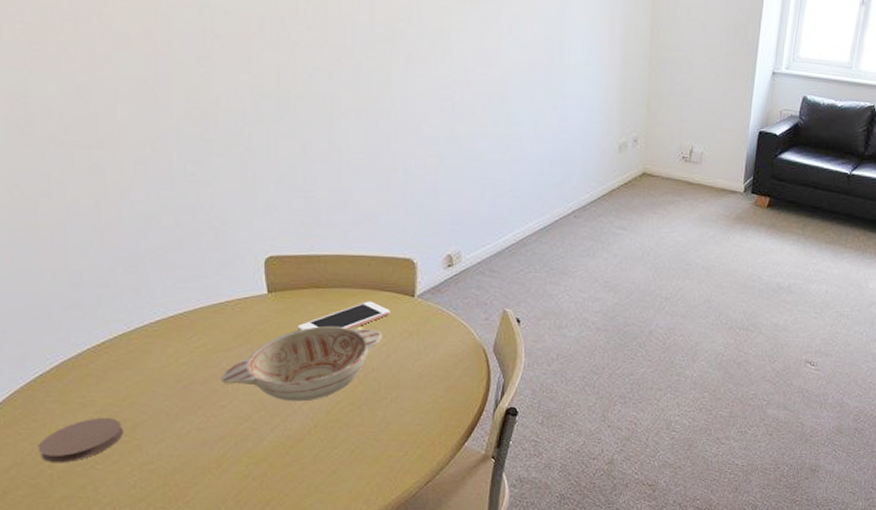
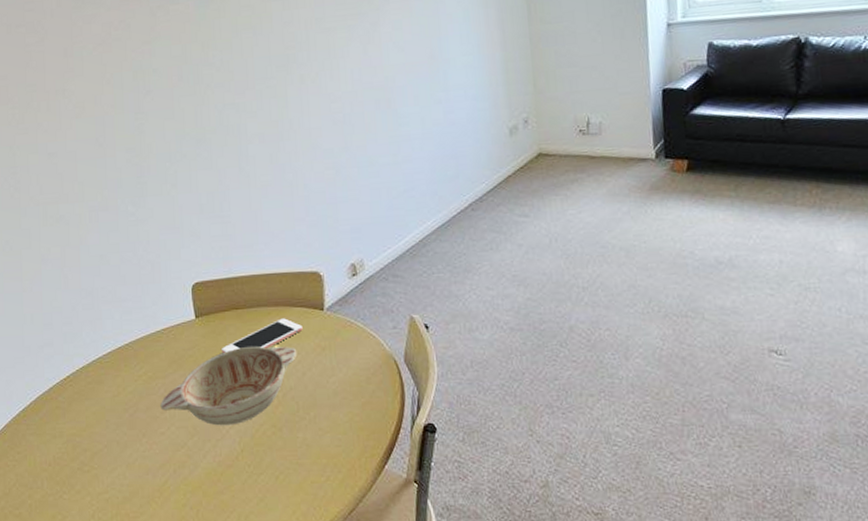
coaster: present [37,417,124,463] -> none [20,448,85,494]

